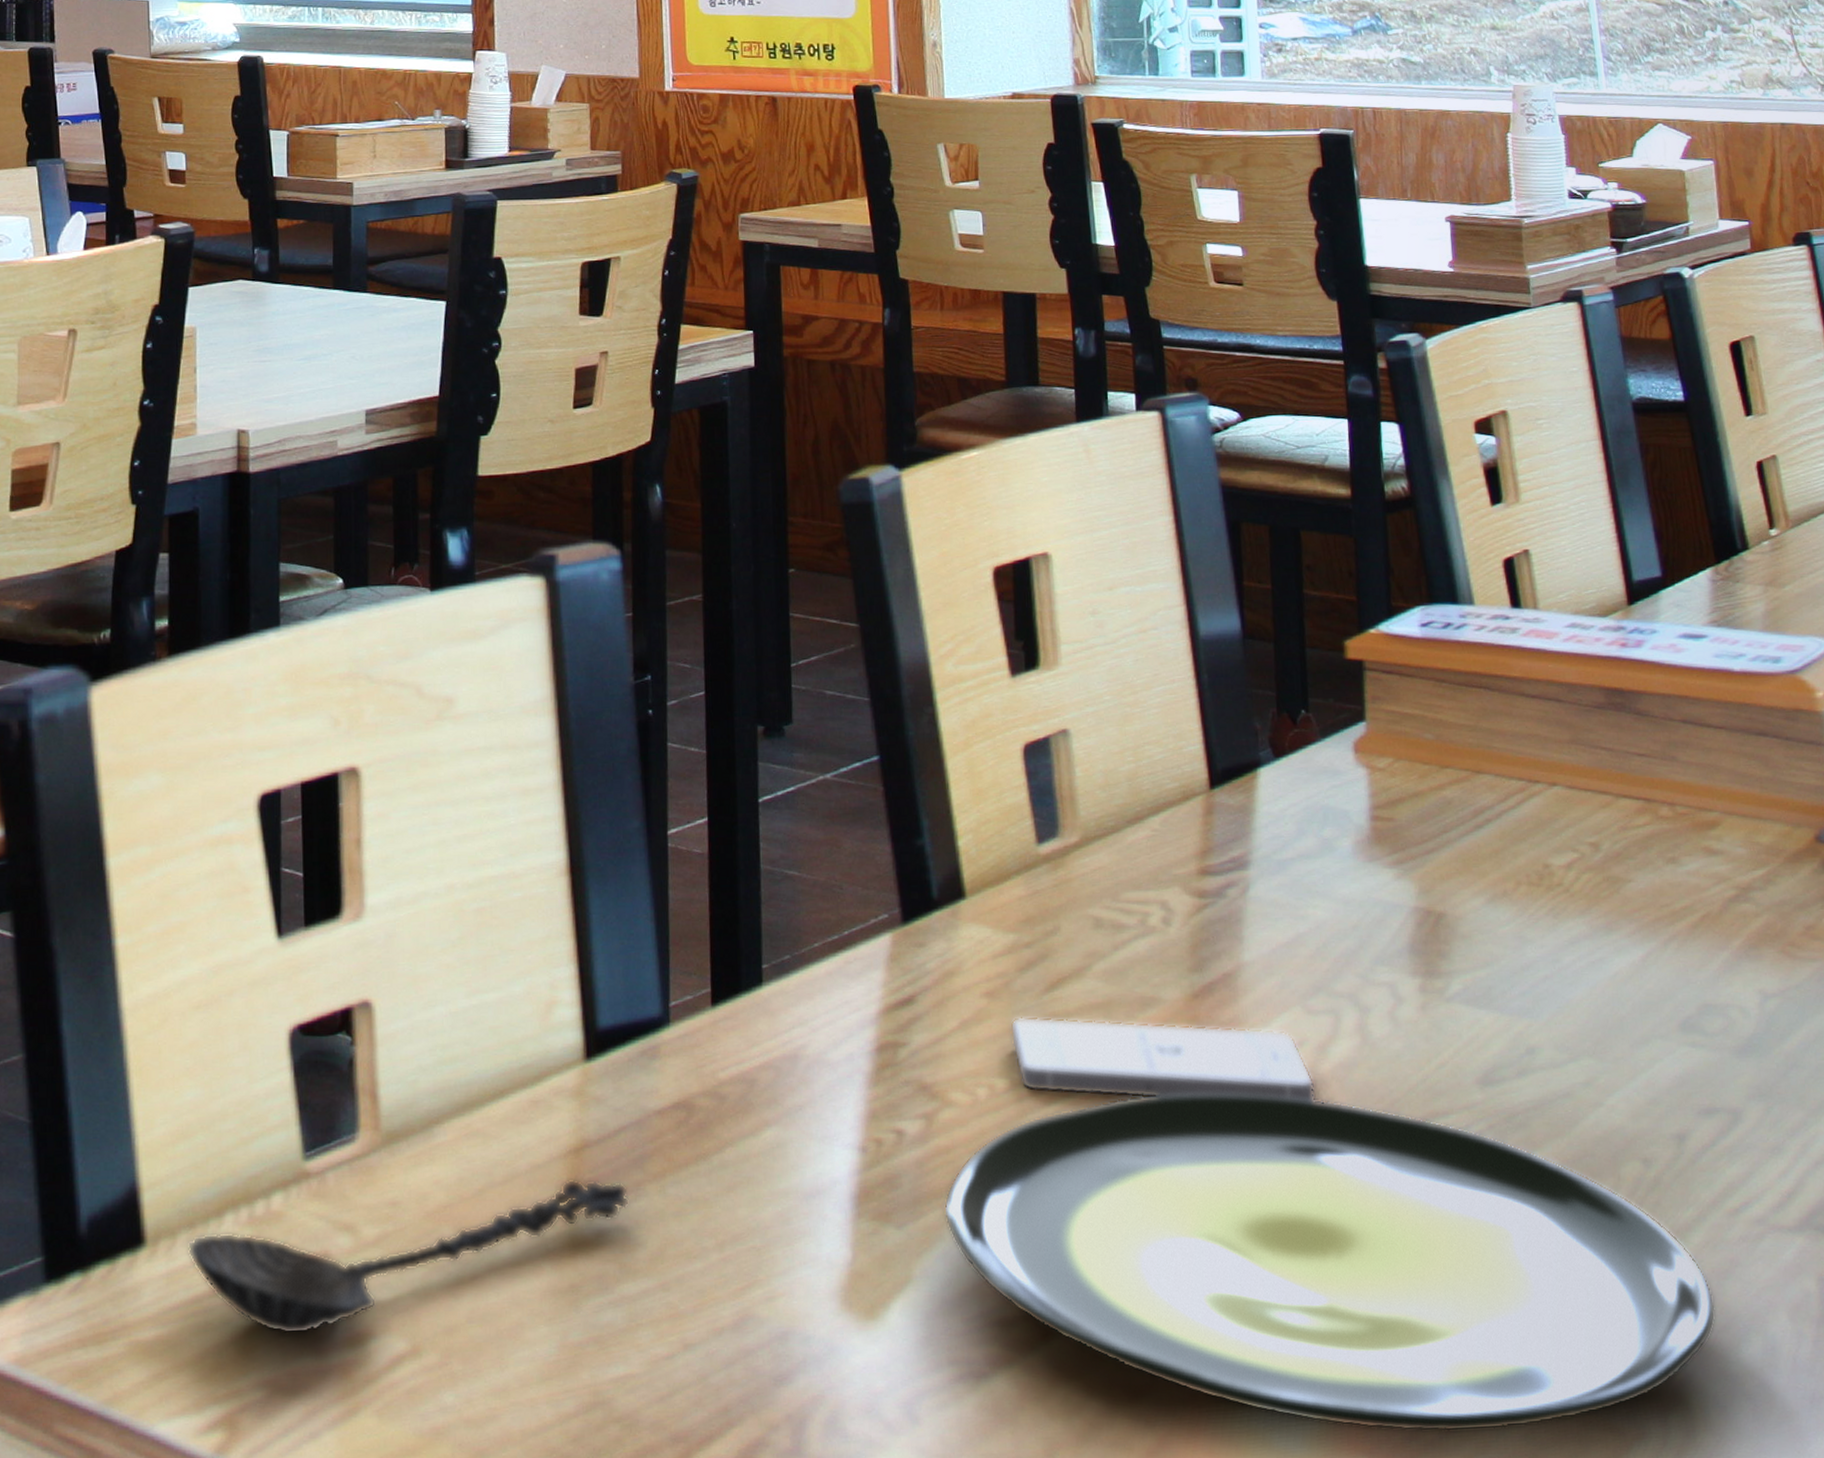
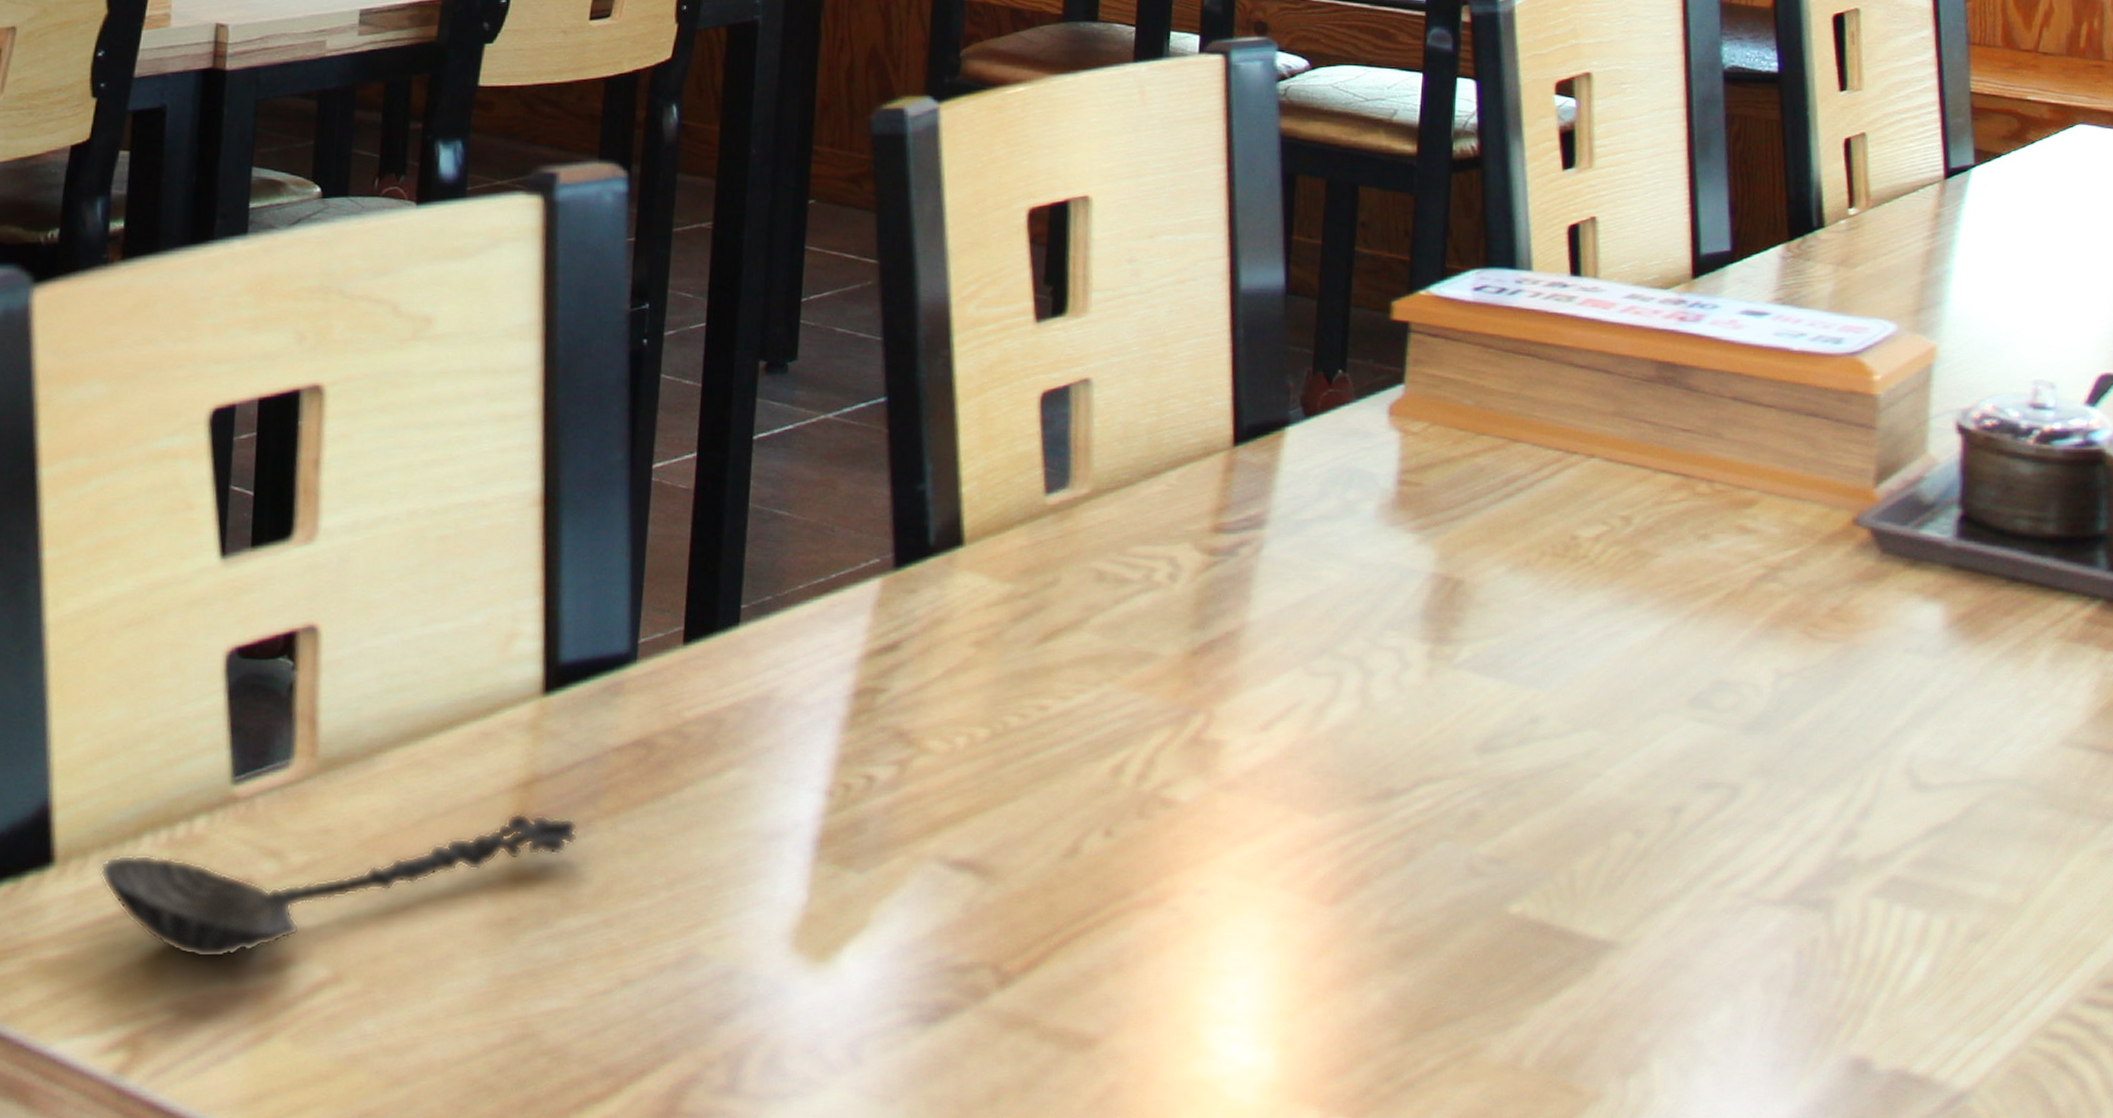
plate: present [943,1093,1716,1433] -> none [908,750,1689,1088]
smartphone: present [1010,1016,1317,1102] -> none [996,667,1309,762]

